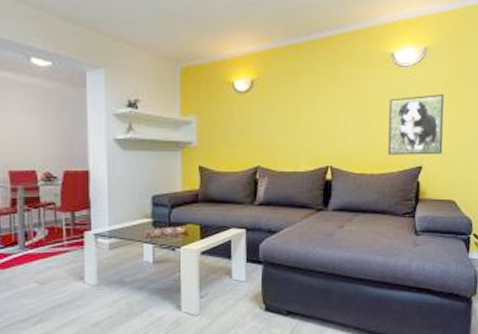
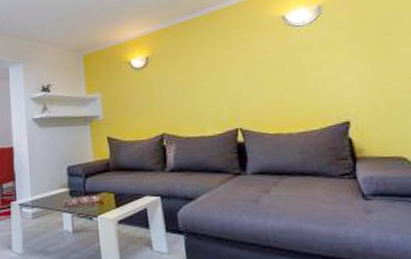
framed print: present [387,93,445,155] -> none [291,45,372,112]

